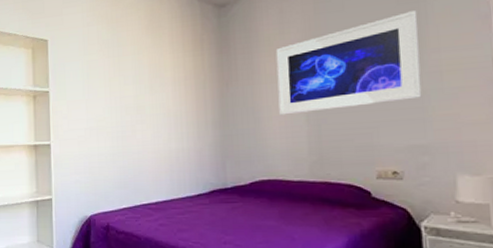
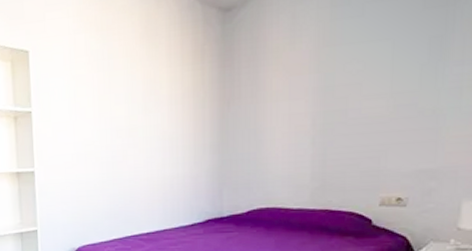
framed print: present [275,10,422,115] -> none [283,16,445,138]

